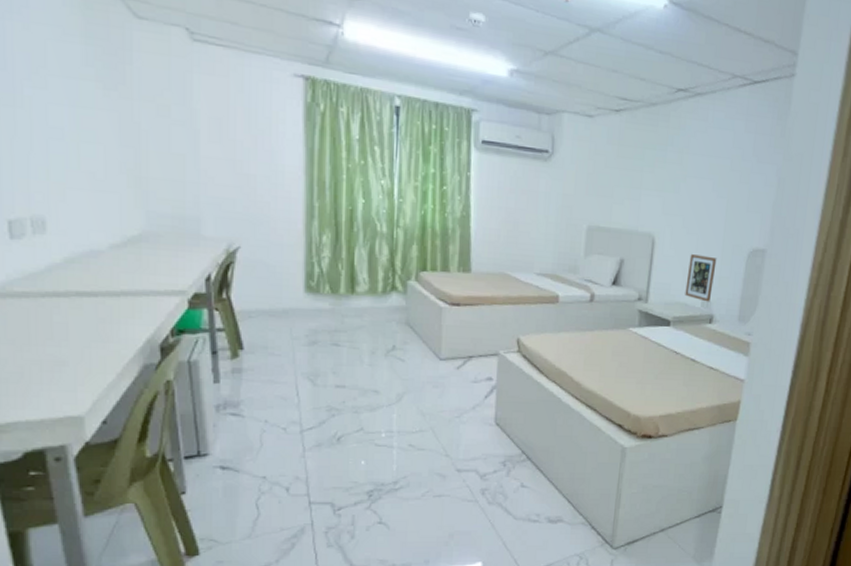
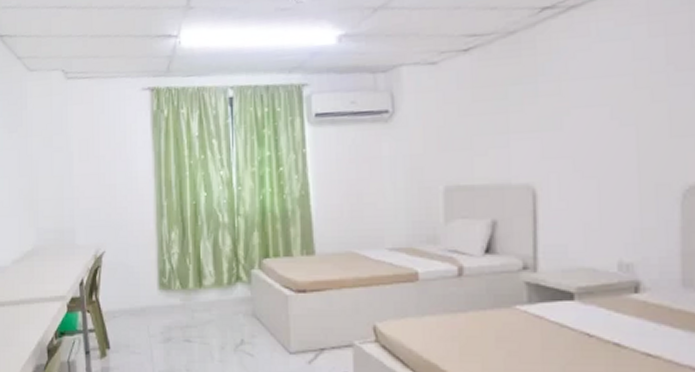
picture frame: present [685,254,717,302] -> none [589,203,633,264]

